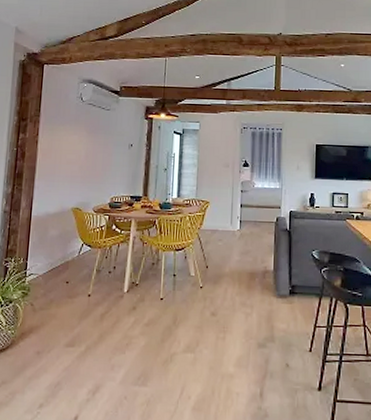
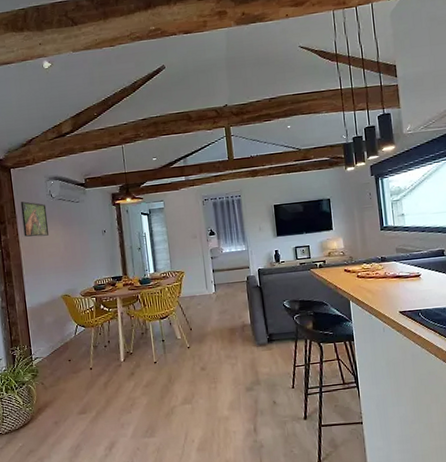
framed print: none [44,101,74,141] -> present [20,201,49,237]

